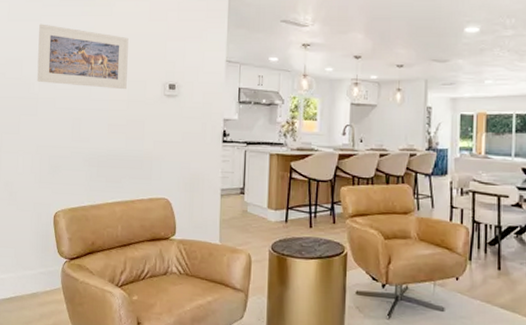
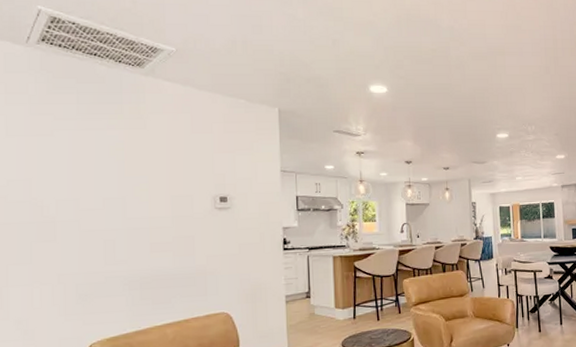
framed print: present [37,24,129,90] -> none [51,139,170,206]

